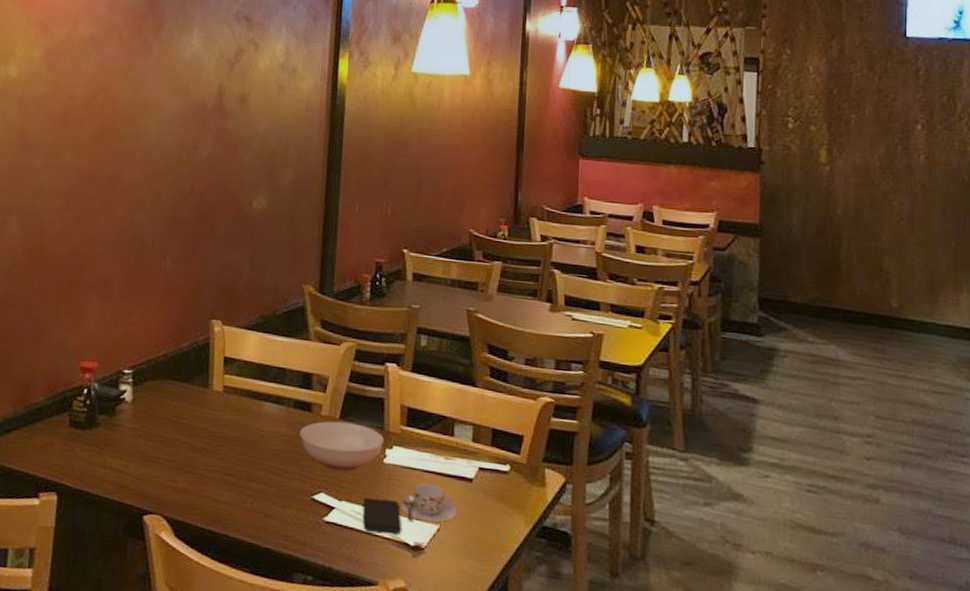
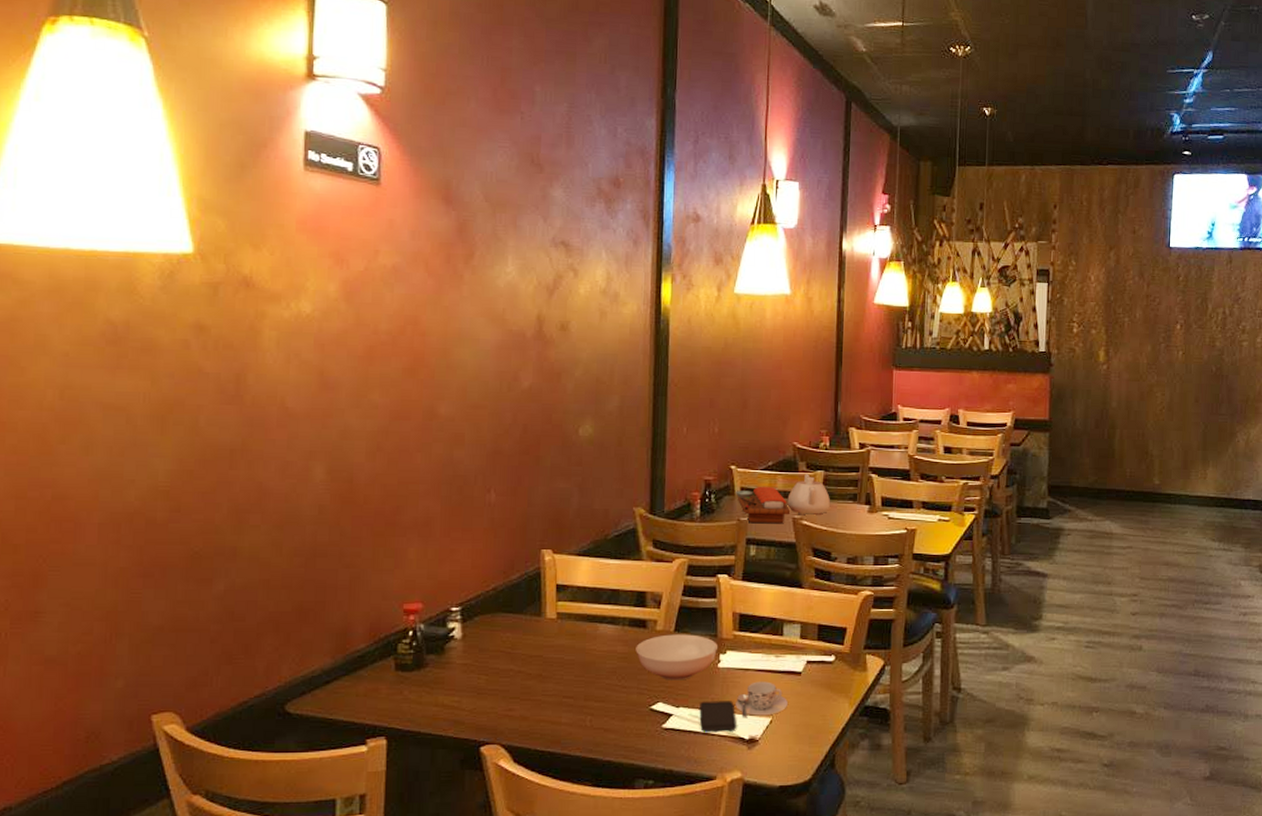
sushi platter: none [407,273,465,315] -> present [736,486,791,524]
teapot: none [461,264,509,310] -> present [787,474,831,516]

